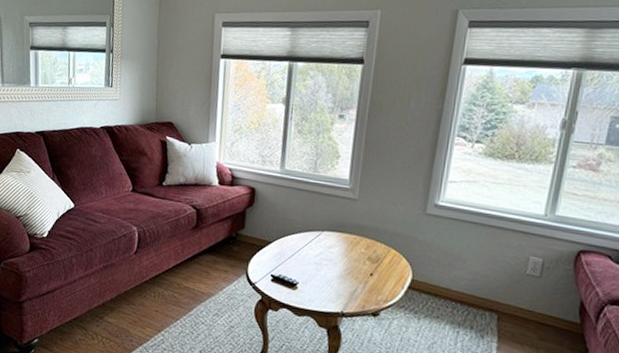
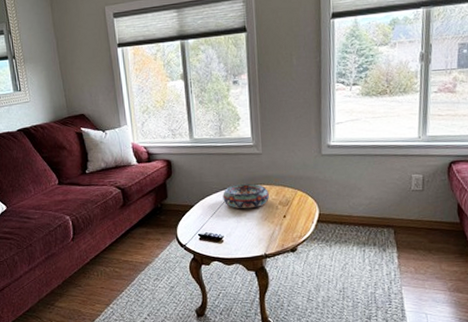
decorative bowl: none [305,228,358,259] -> present [222,183,269,209]

